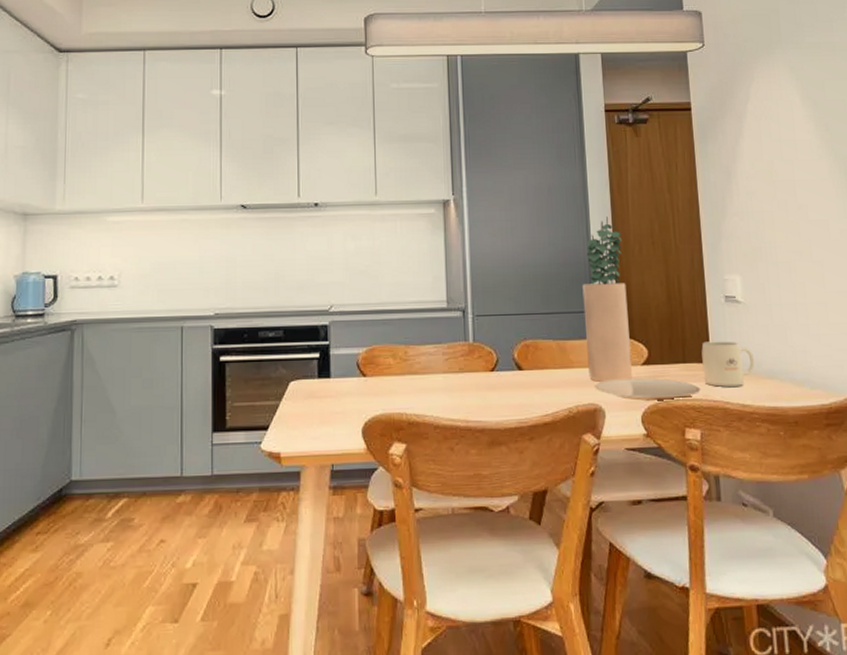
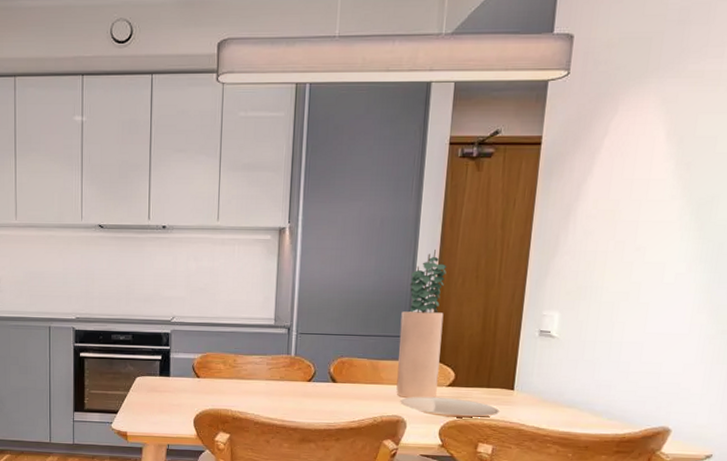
mug: present [701,341,755,387] -> none [504,370,558,412]

